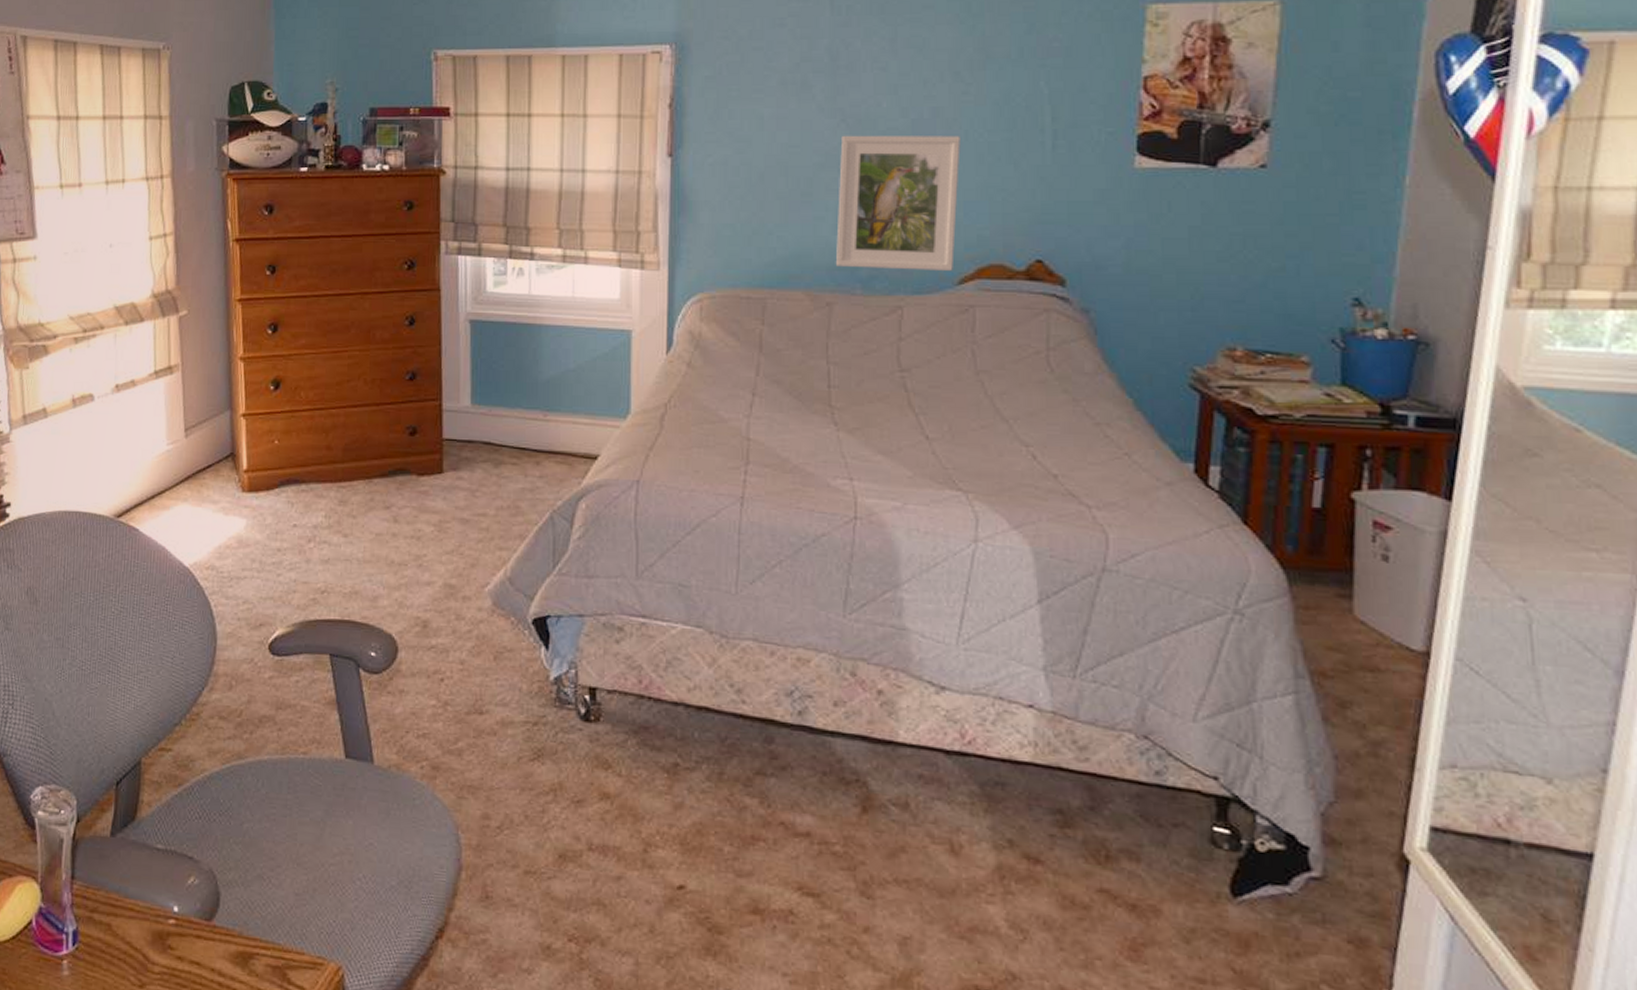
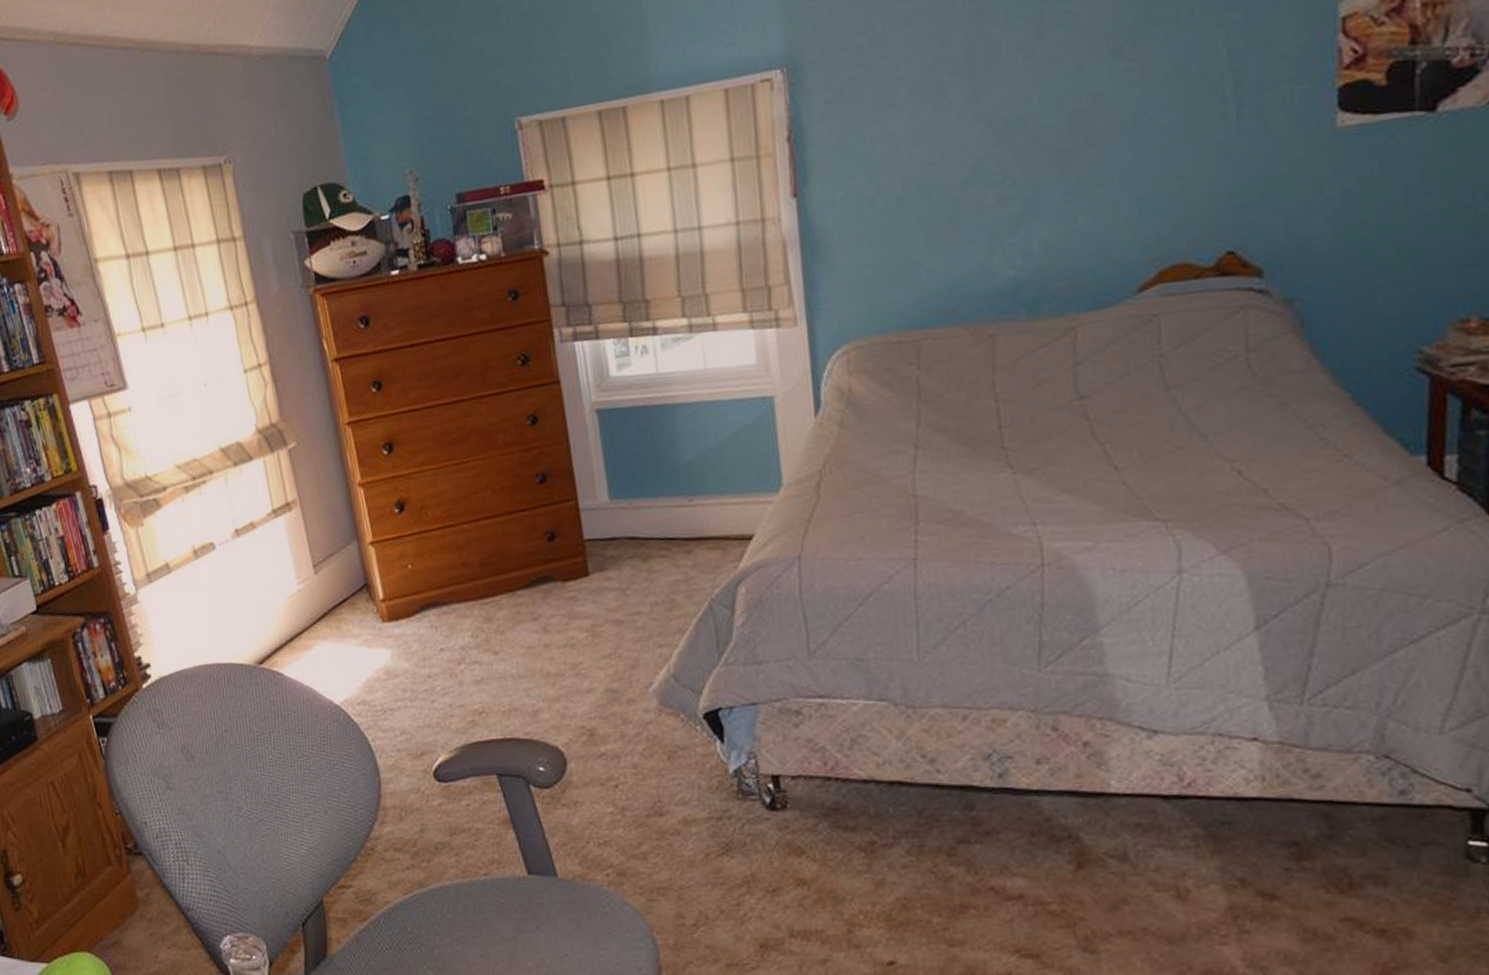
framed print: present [836,135,961,271] -> none [988,121,1131,293]

